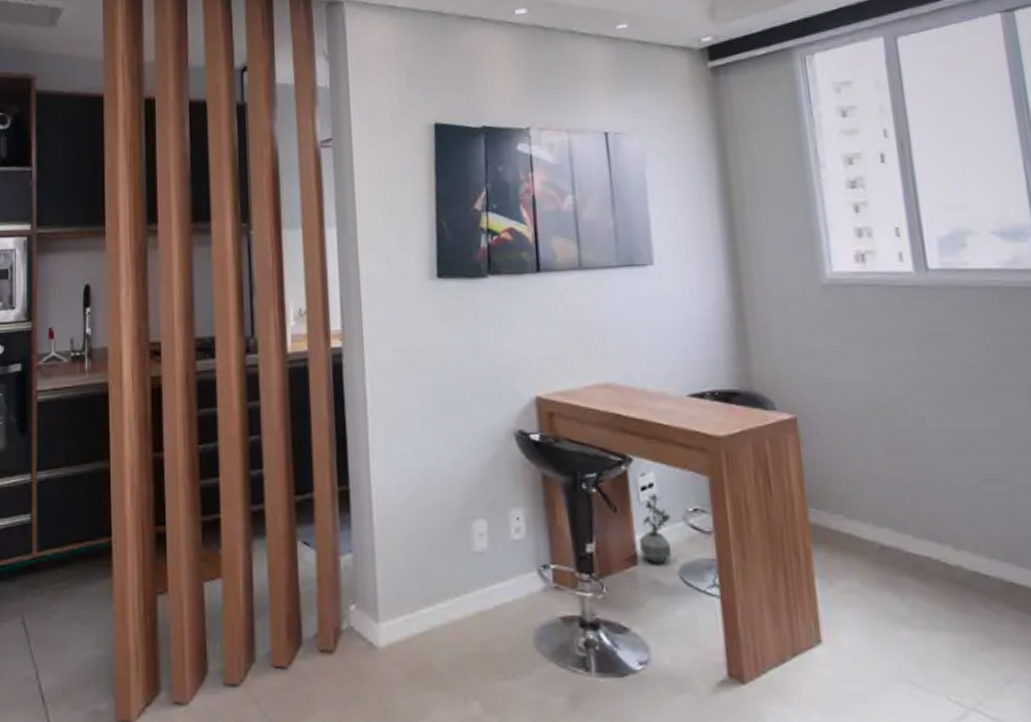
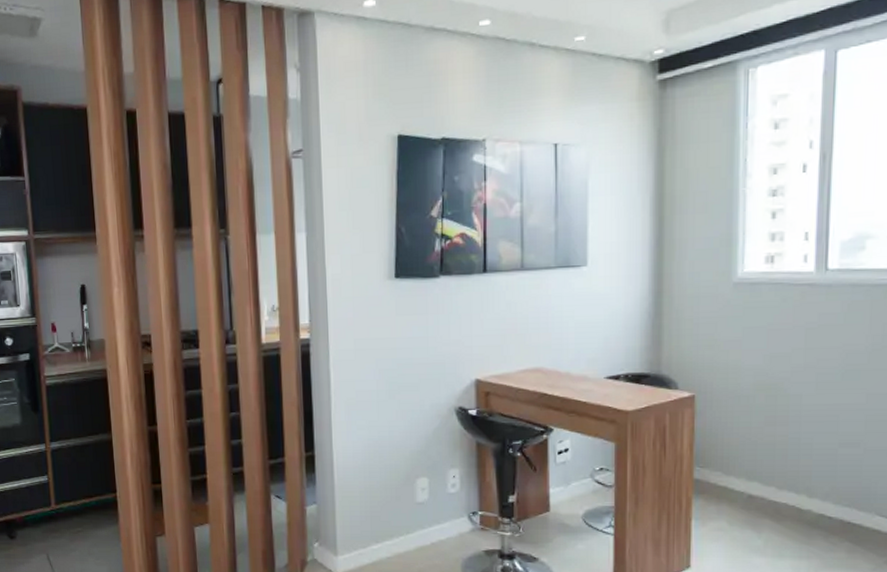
potted plant: present [638,493,671,564] -> none [552,456,580,511]

